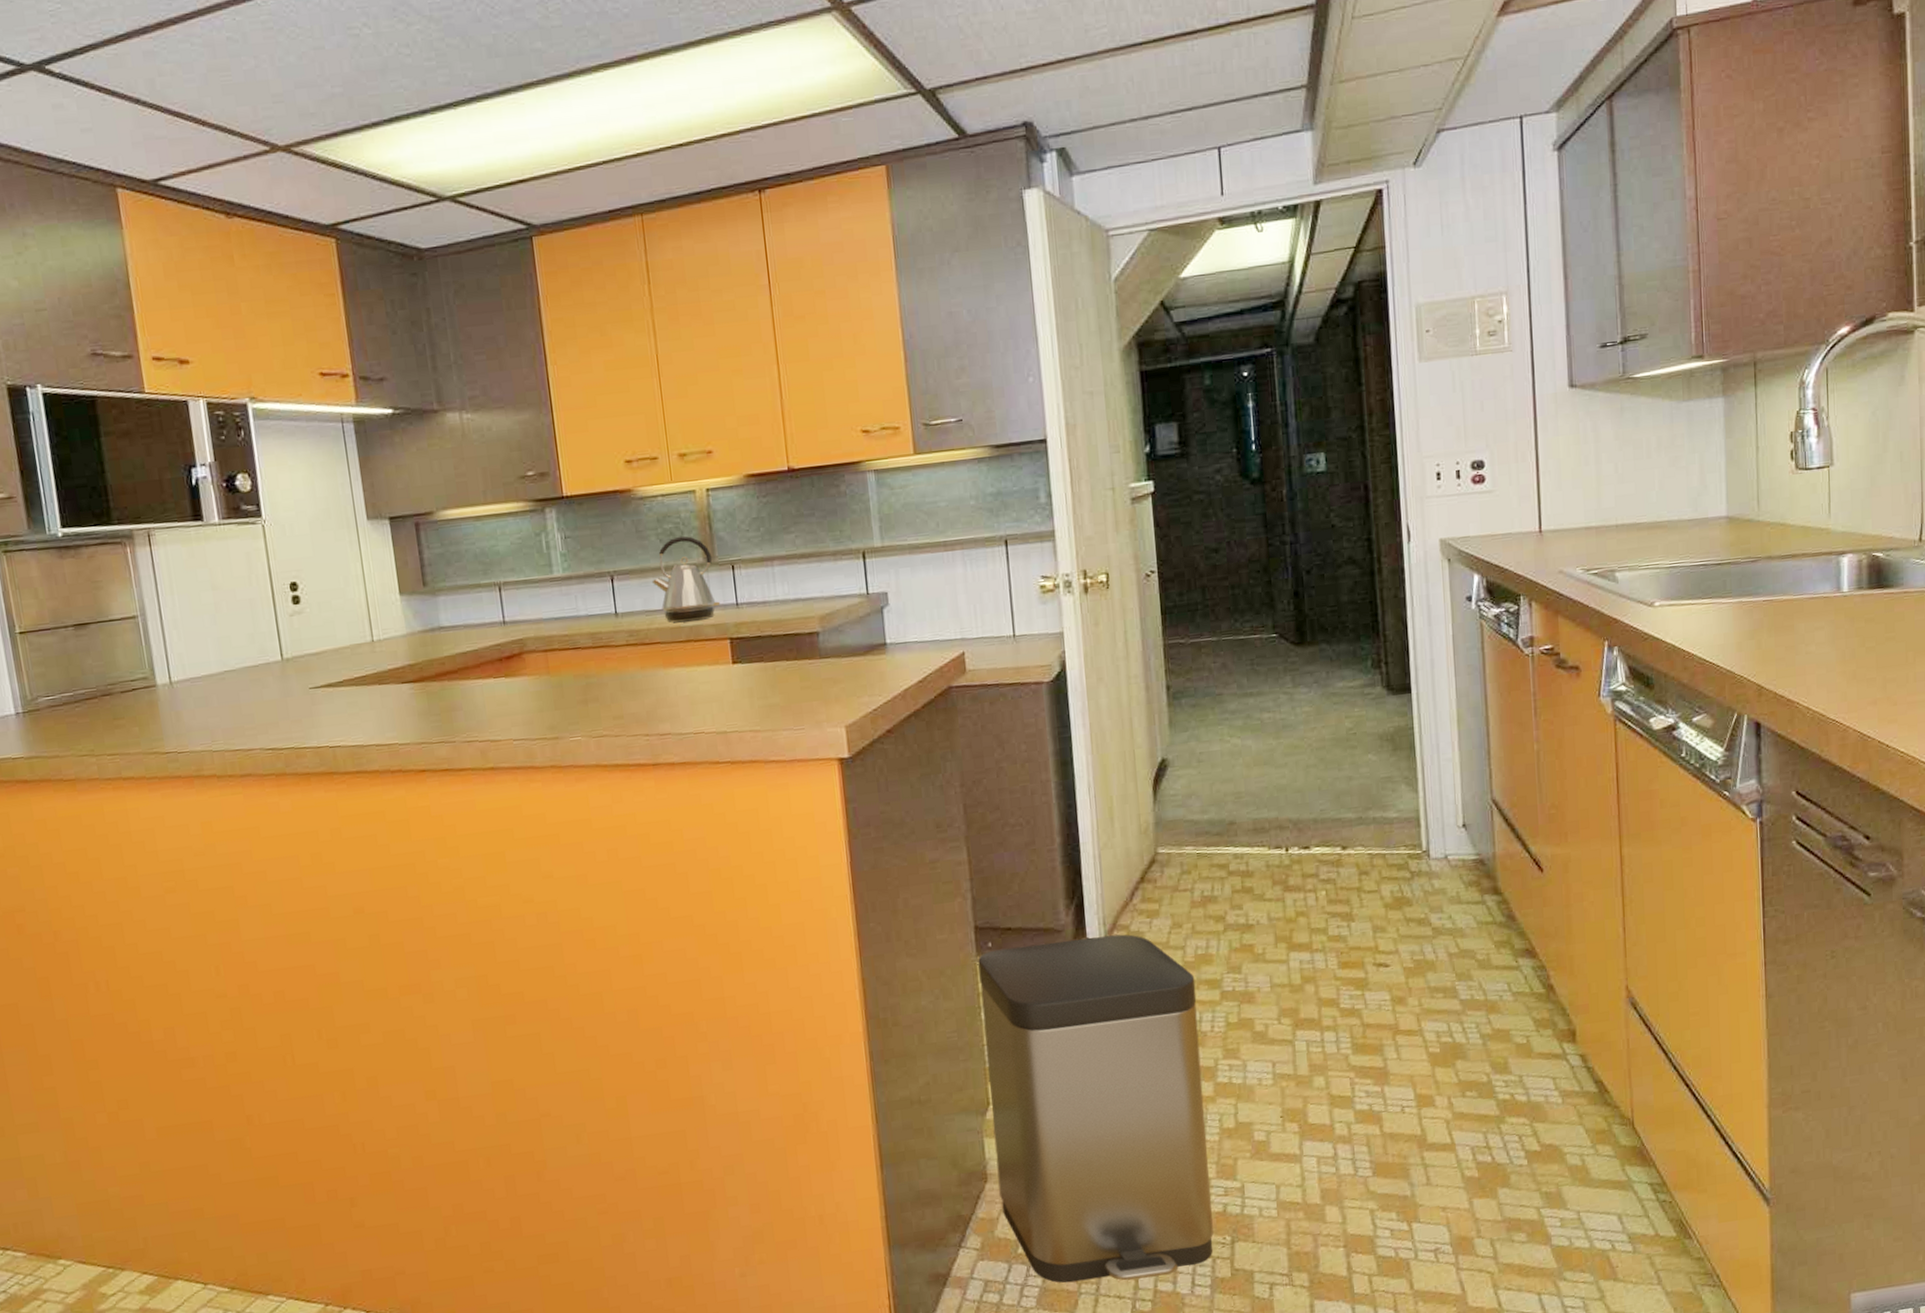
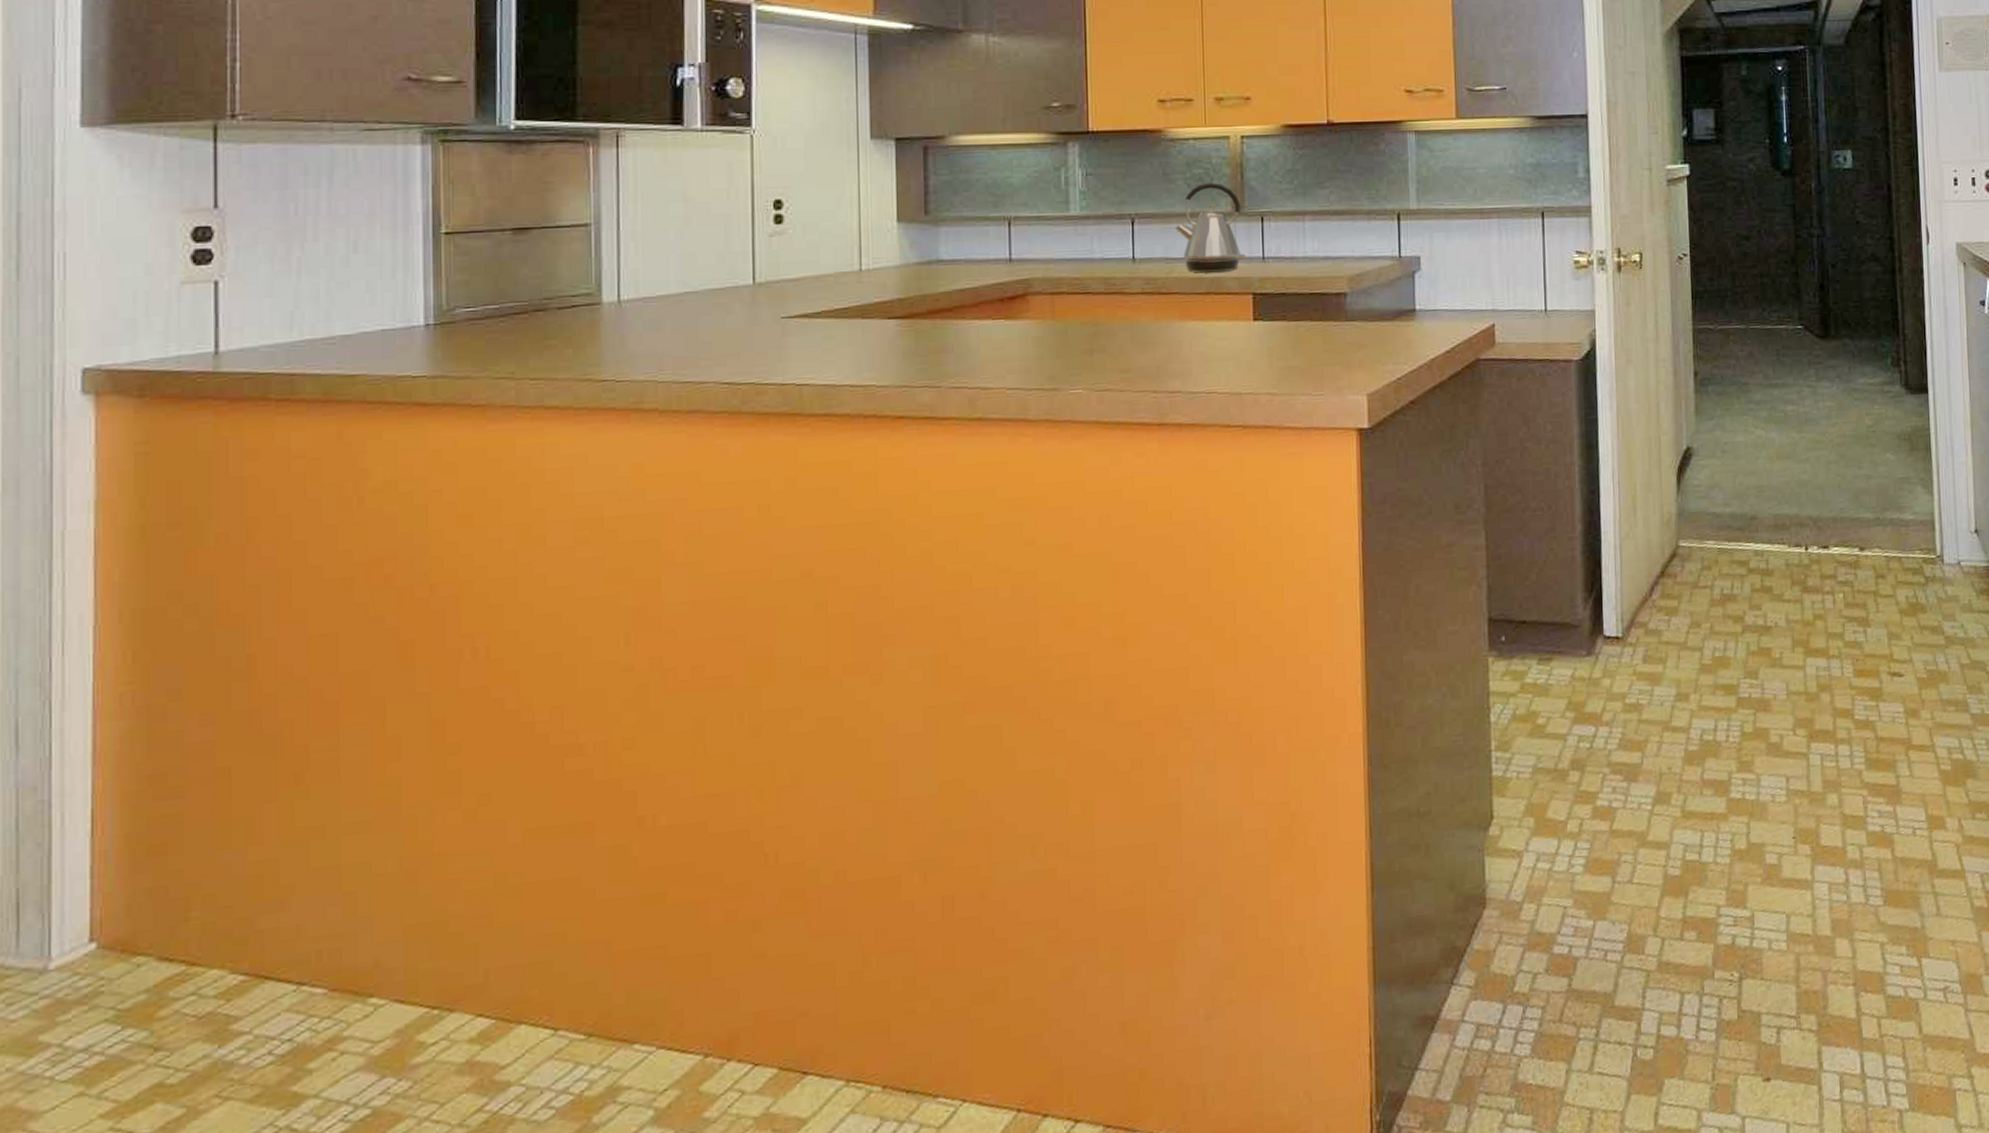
pedal bin: present [978,934,1213,1283] -> none [1490,632,1721,1026]

